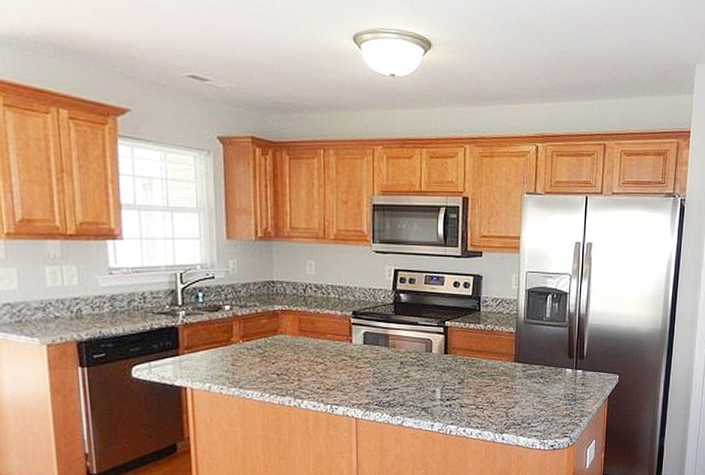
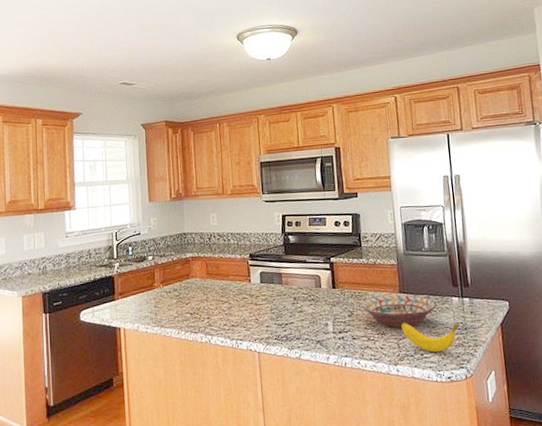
decorative bowl: none [472,363,550,397] -> present [360,295,436,328]
banana: none [512,392,568,422] -> present [401,322,459,353]

